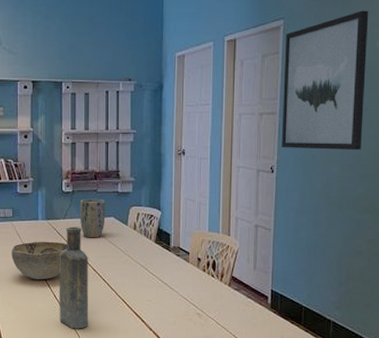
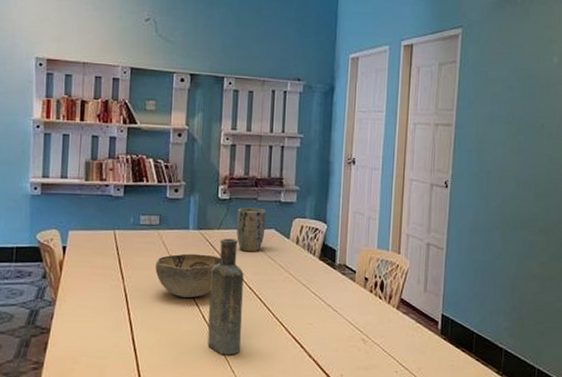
wall art: present [281,10,369,150] -> none [456,25,547,168]

